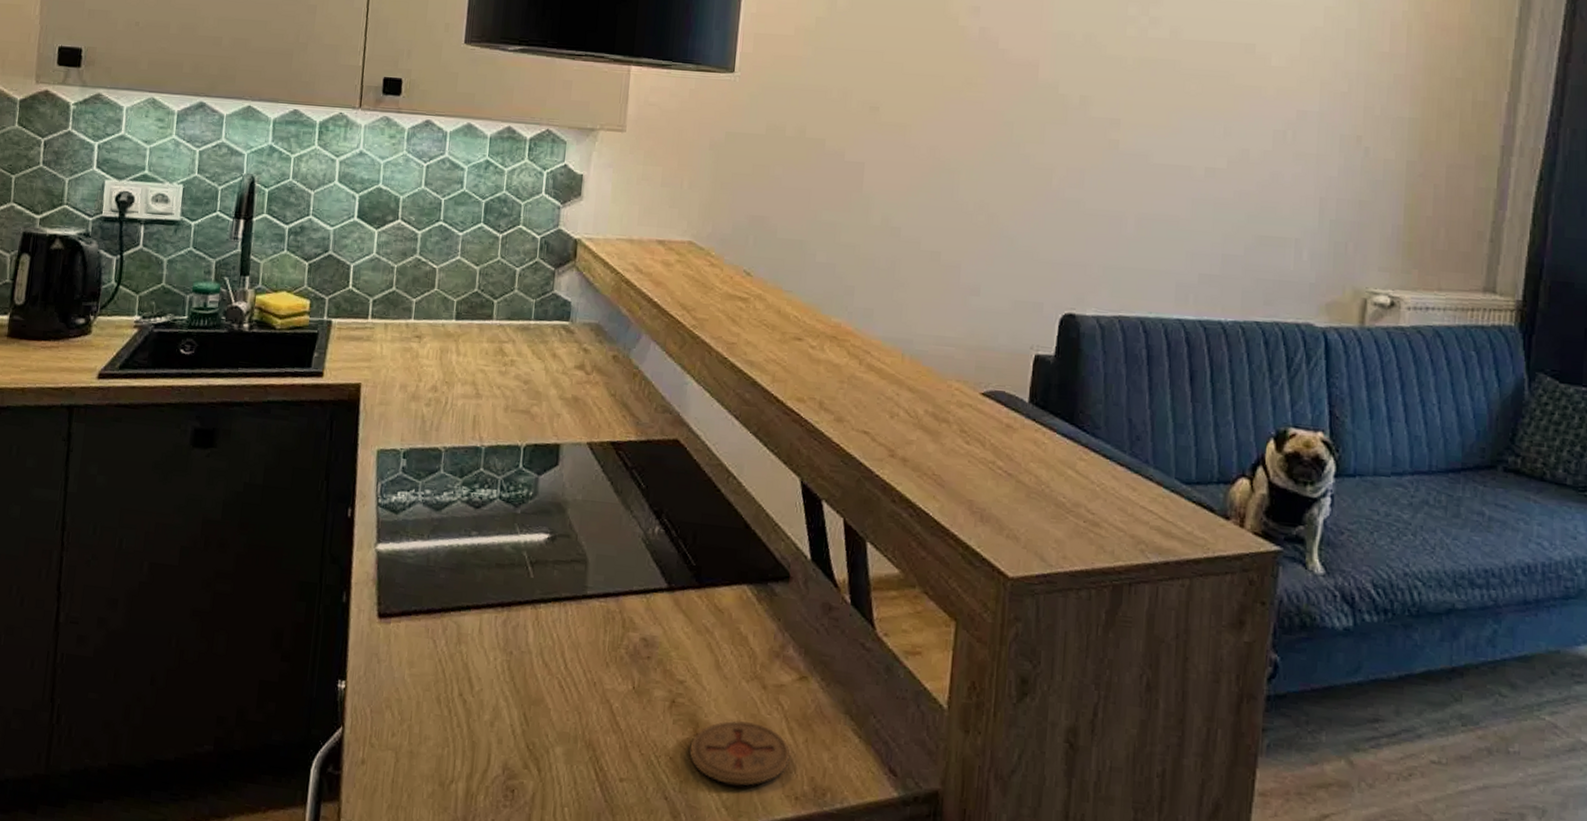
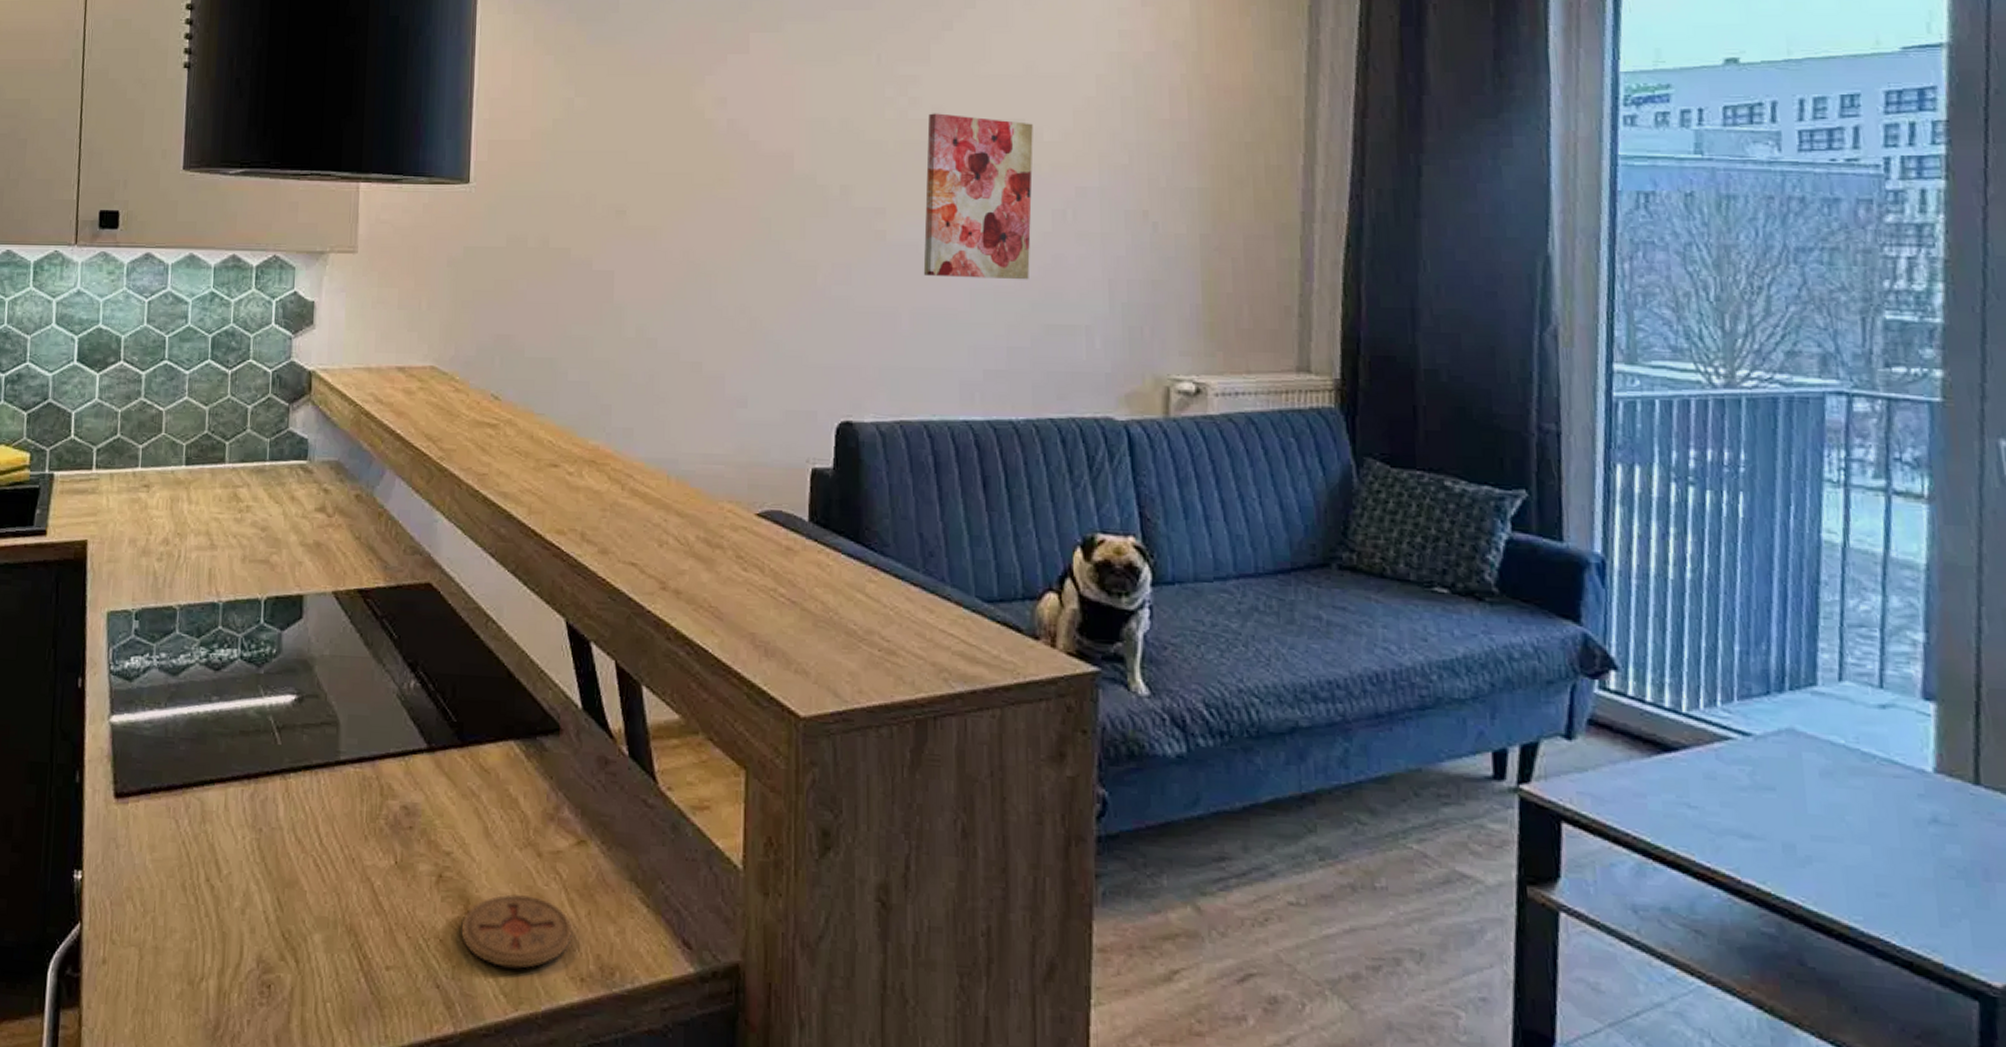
wall art: none [1150,33,1263,194] -> present [923,113,1033,280]

